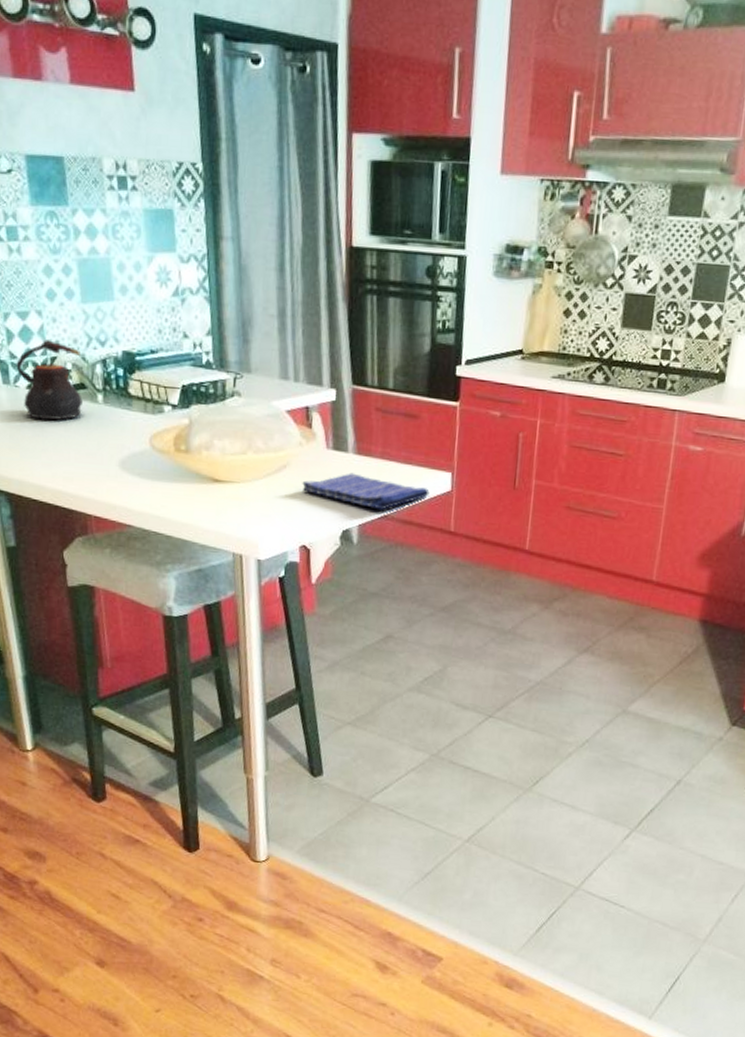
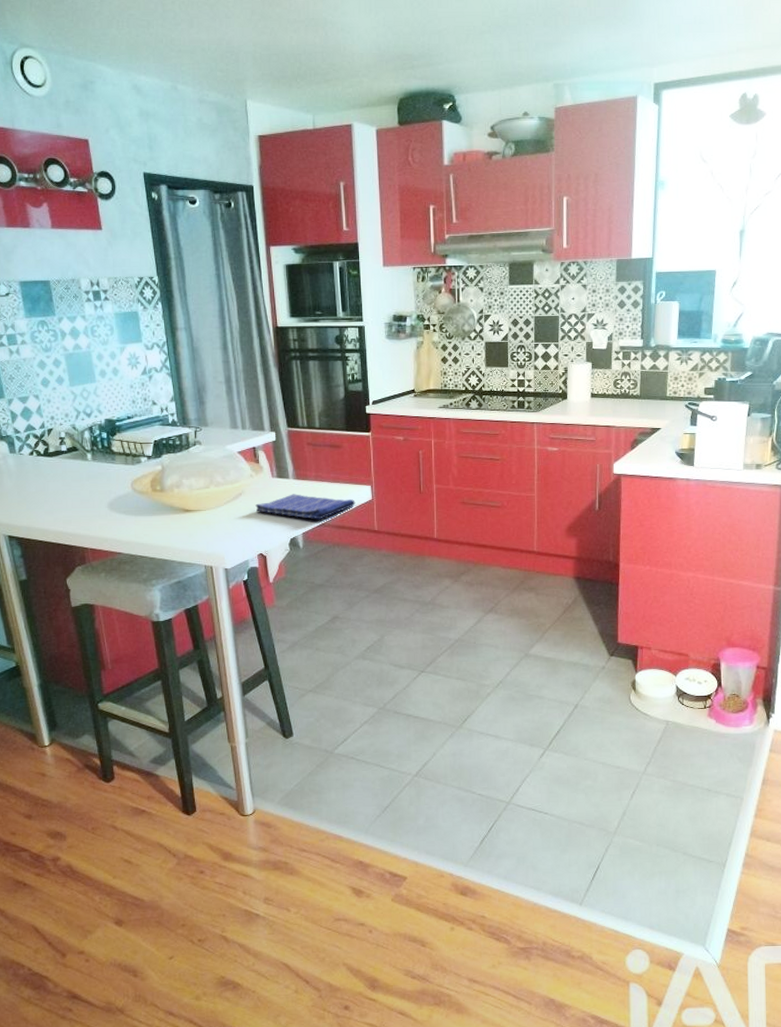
teapot: present [16,340,83,421] -> none [20,416,75,478]

